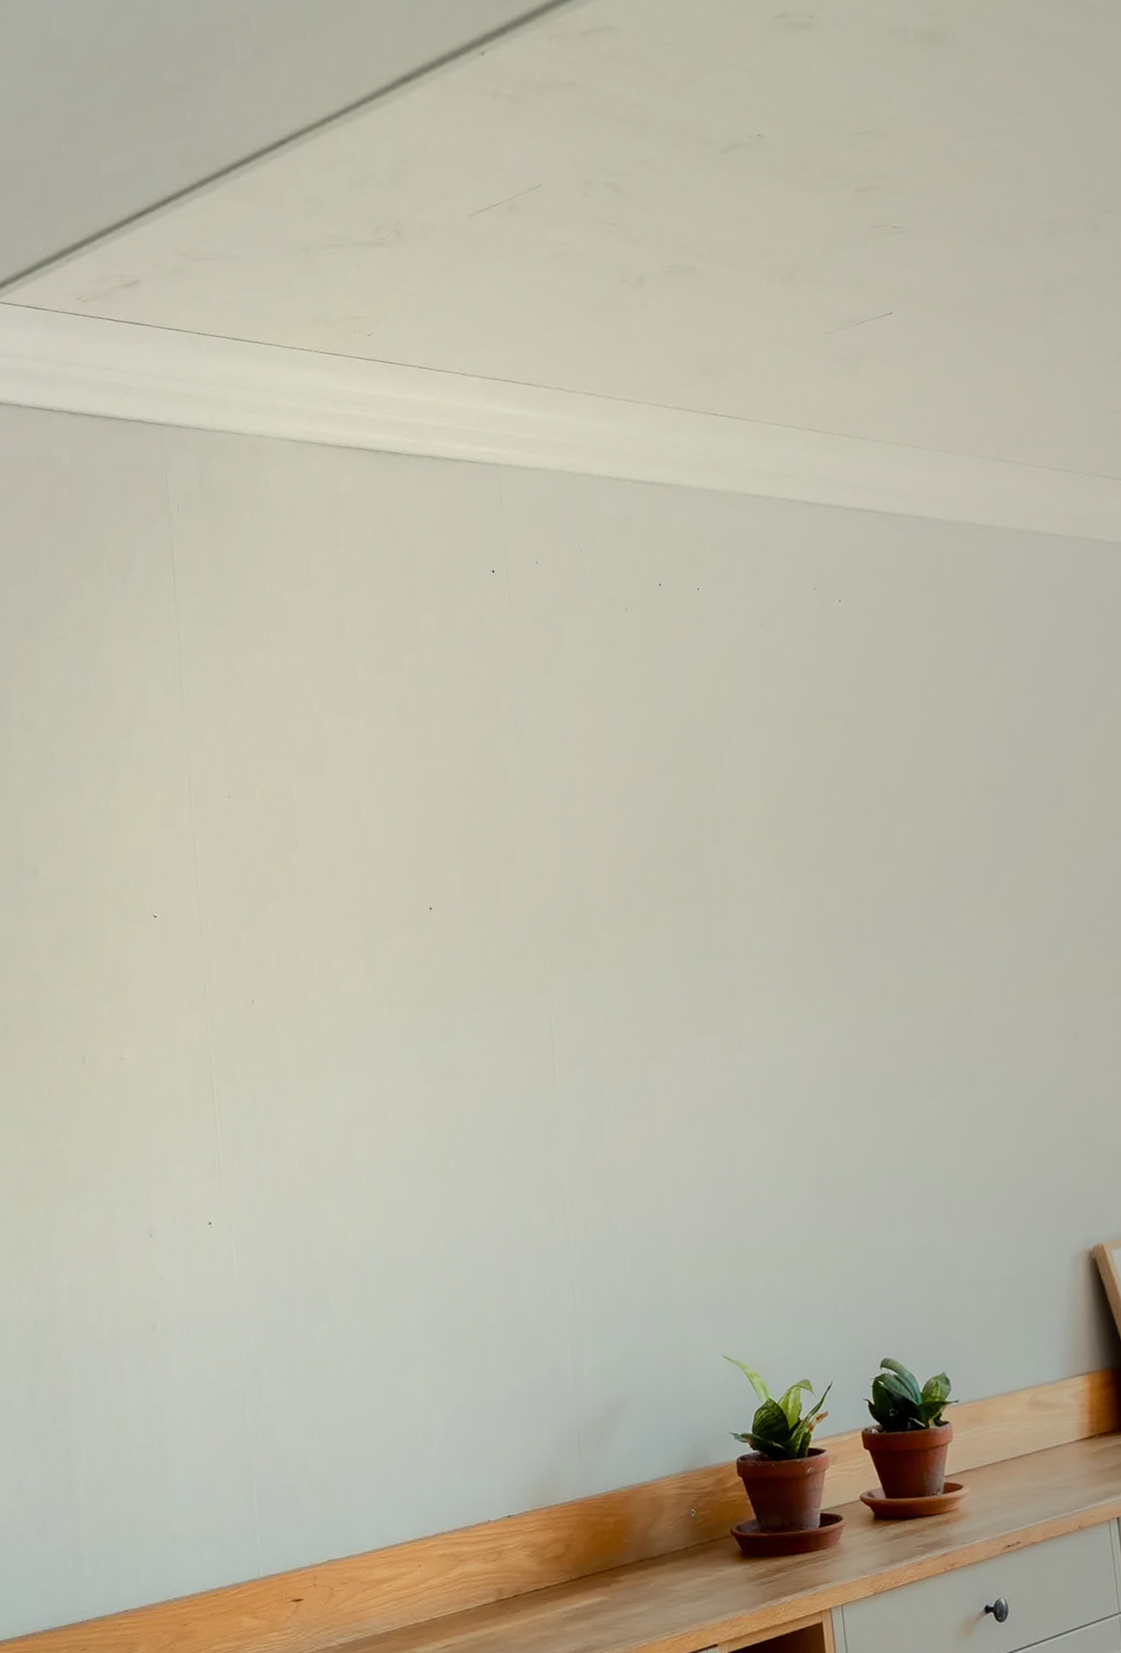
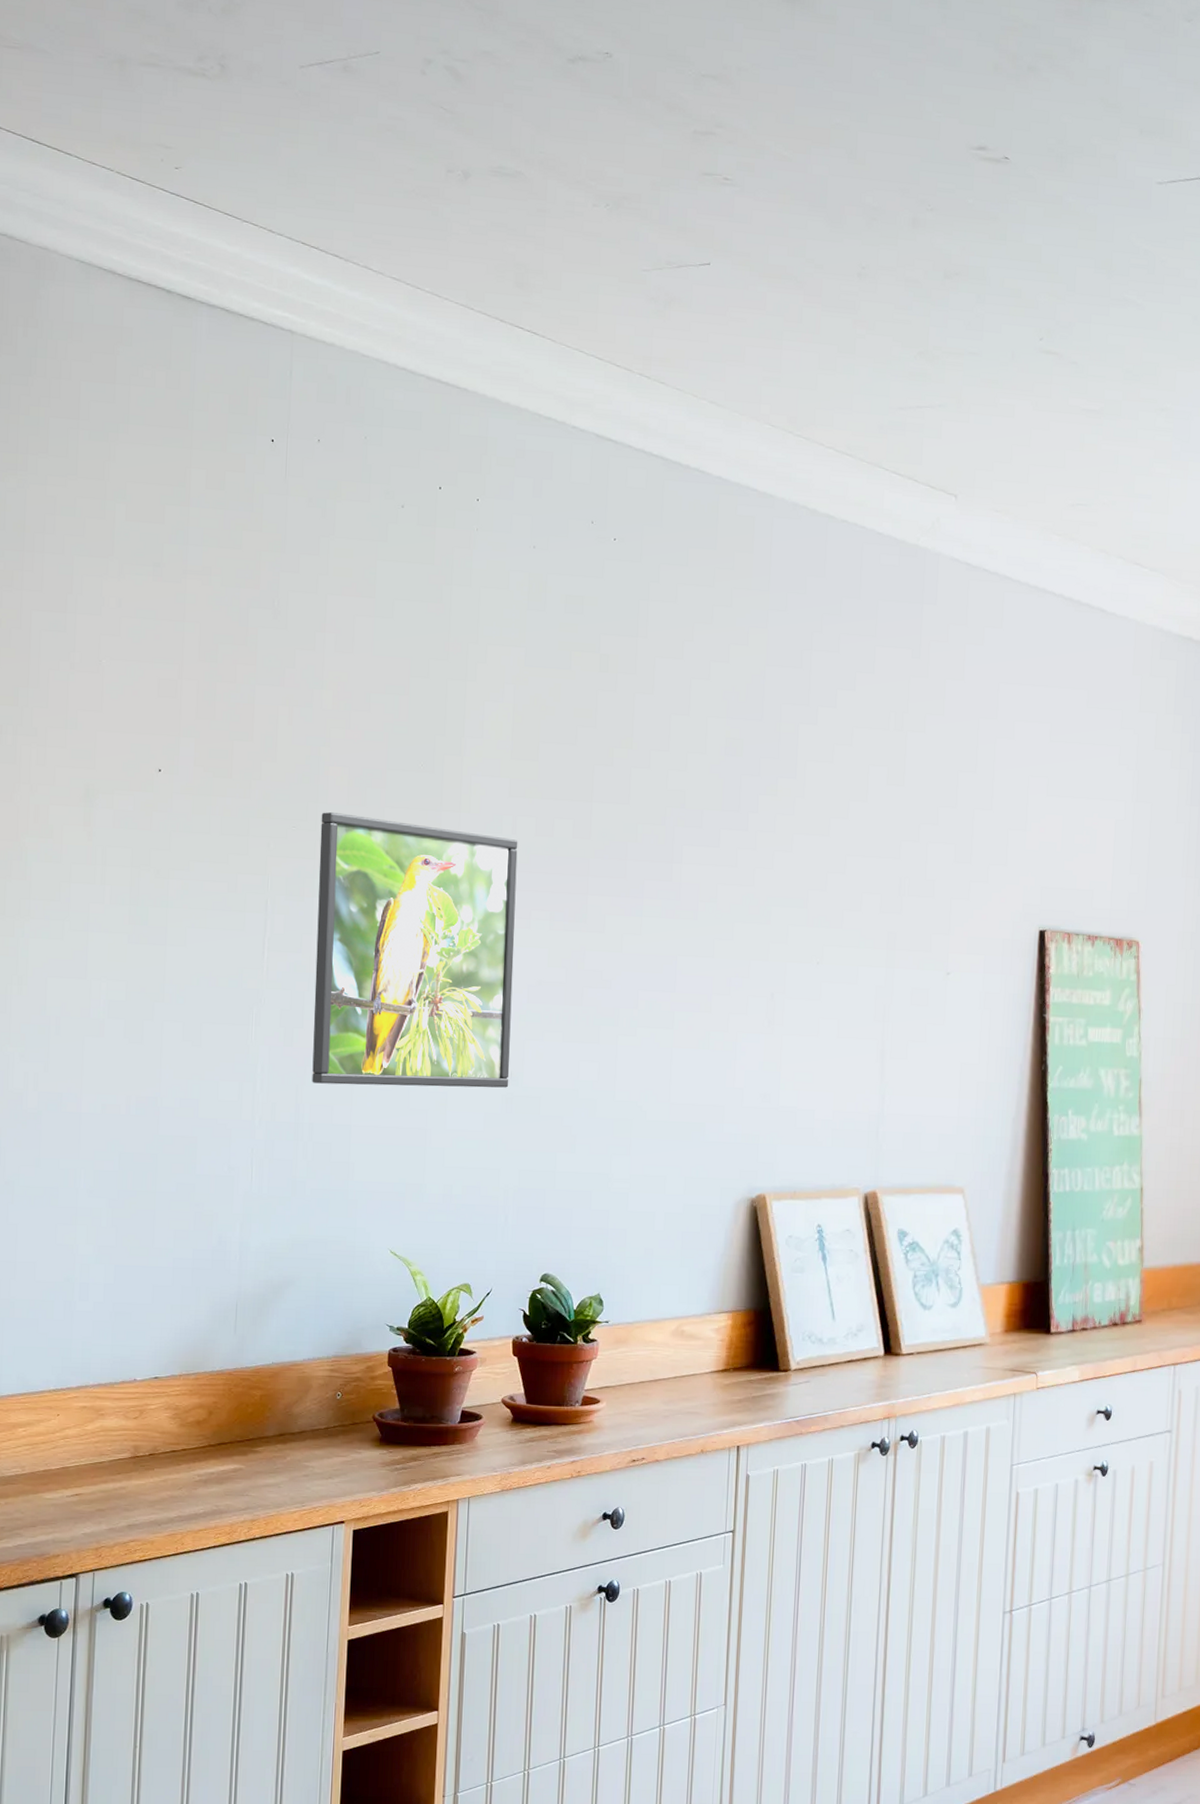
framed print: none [591,917,818,1195] -> present [312,812,518,1088]

